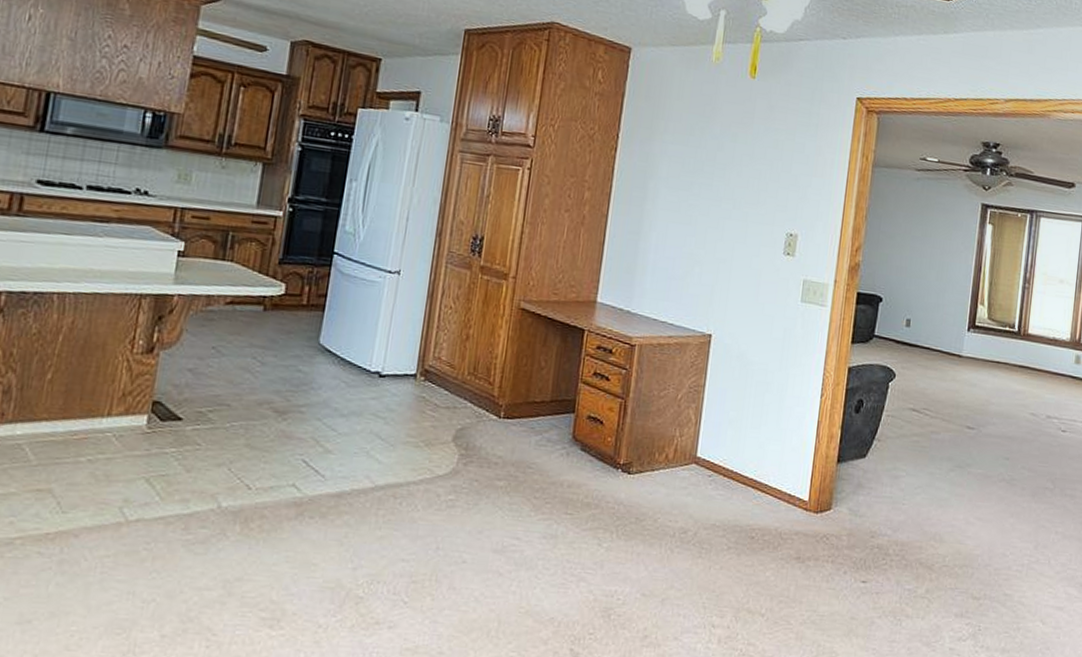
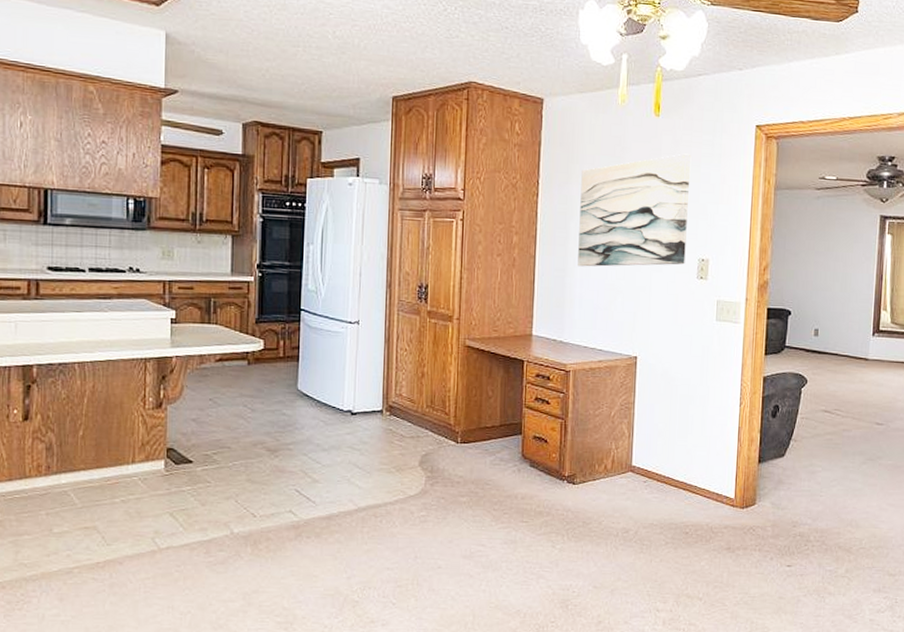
wall art: none [654,120,787,238] -> present [578,153,692,267]

